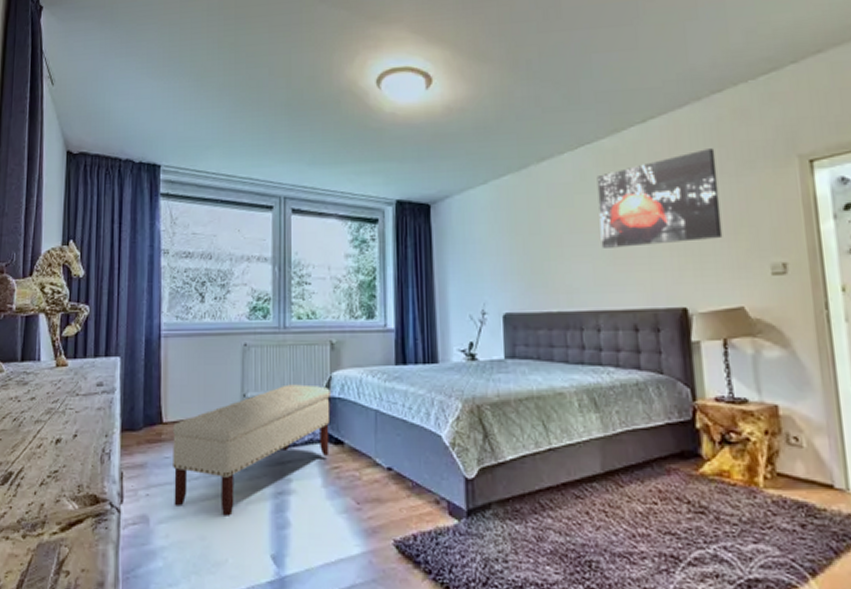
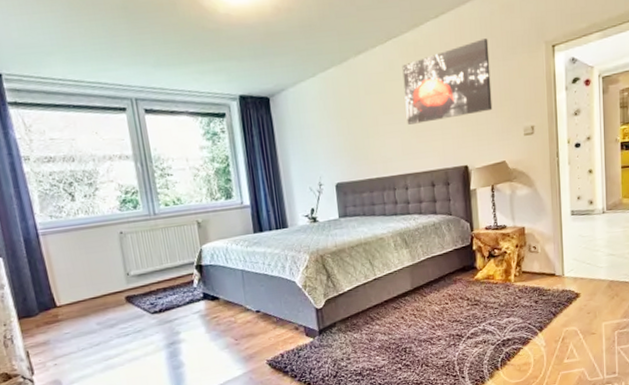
bench: present [172,384,331,516] -> none [66,258,208,369]

